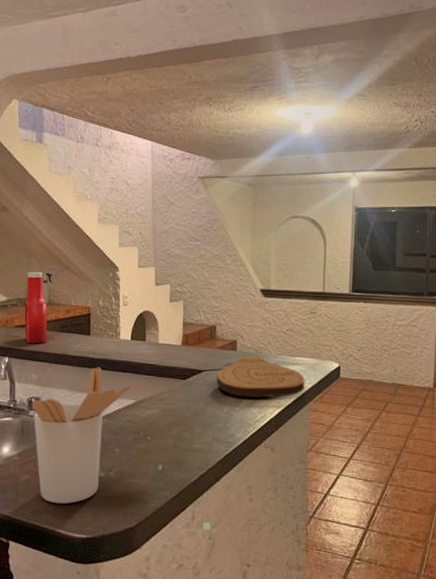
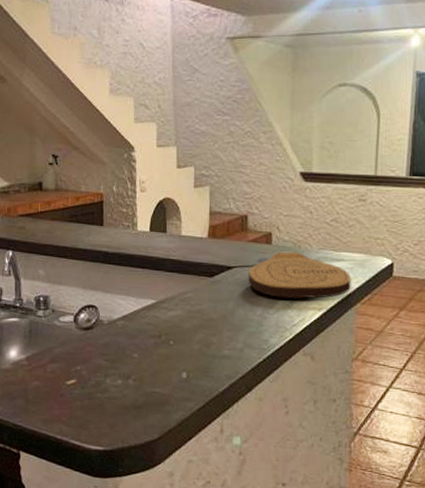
ketchup bottle: present [24,272,48,344] -> none [28,153,55,236]
utensil holder: present [31,367,132,504] -> none [39,262,151,413]

